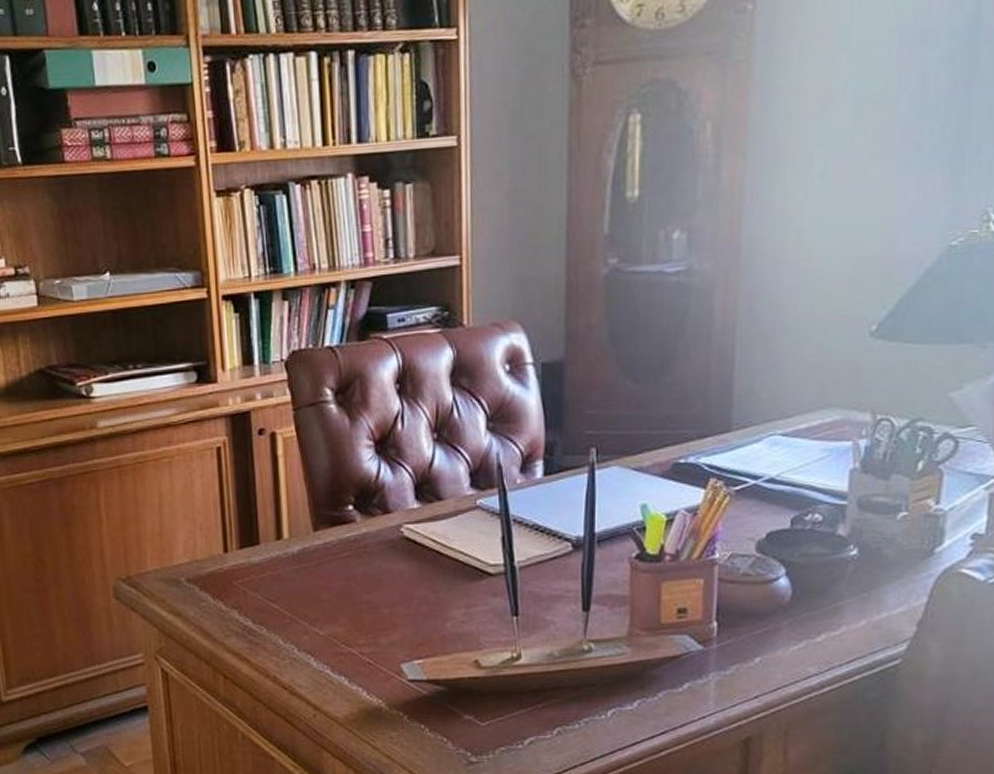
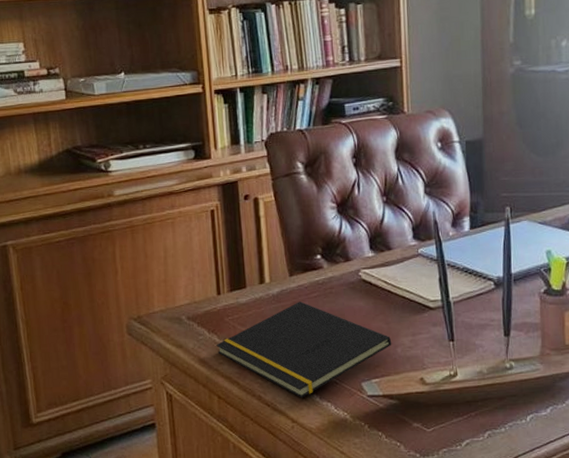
notepad: none [222,563,440,680] -> present [216,301,392,398]

